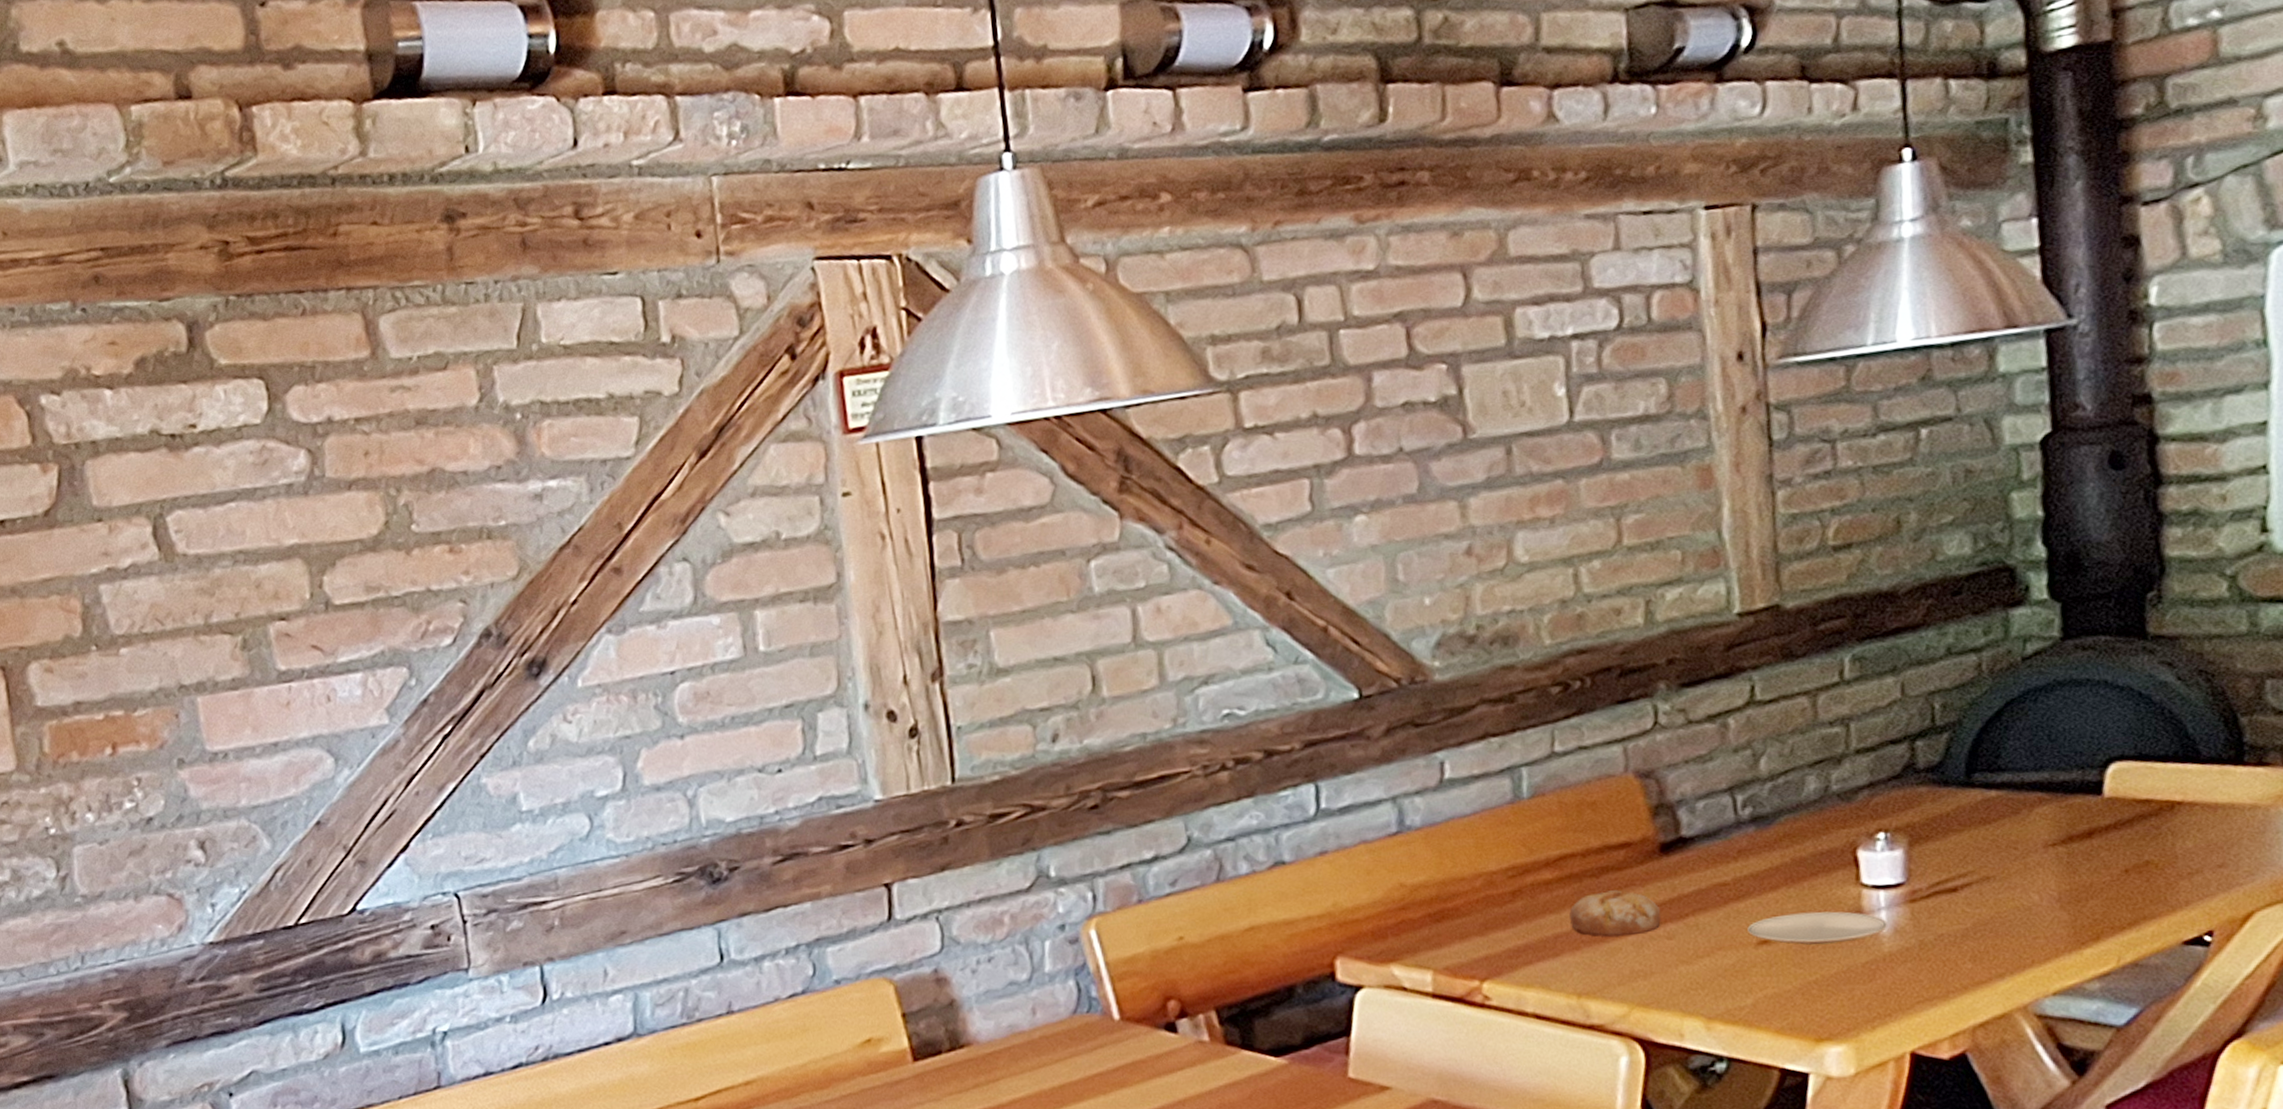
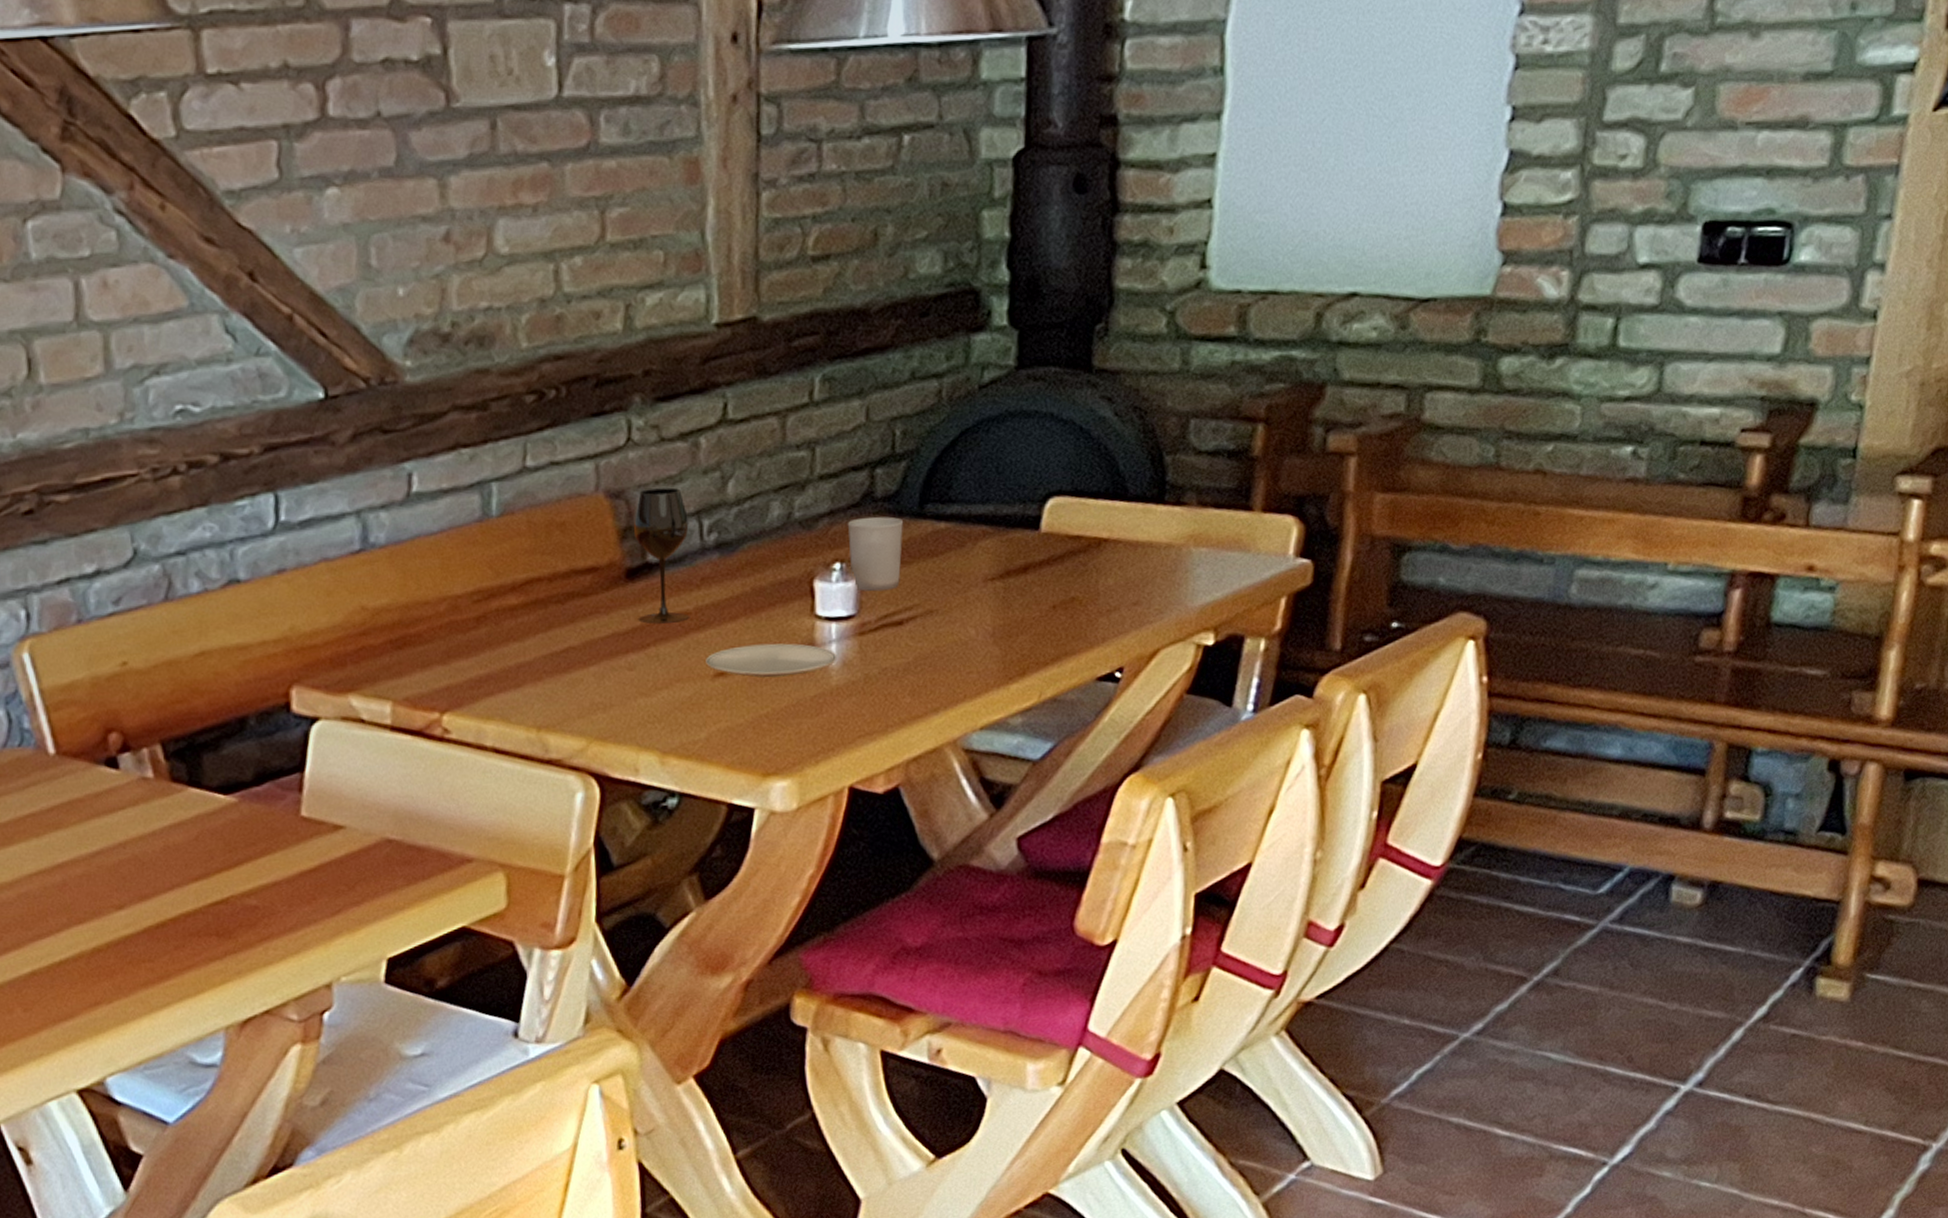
bread: present [1569,890,1661,938] -> none [533,617,624,668]
wineglass: none [1665,766,1729,895] -> present [634,487,690,624]
candle holder: none [1888,786,1951,860] -> present [847,516,904,592]

